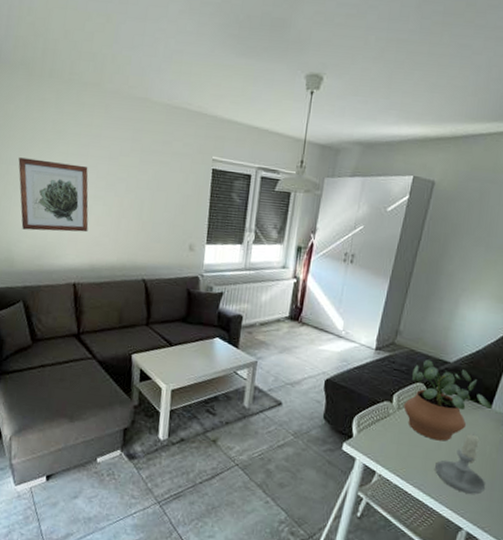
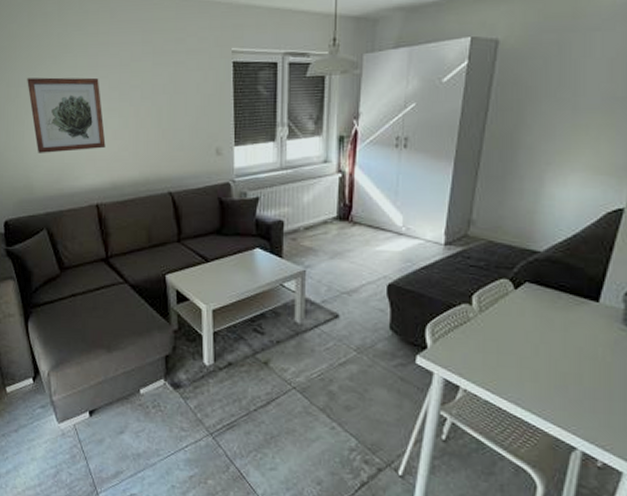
potted plant: present [403,359,493,441] -> none [486,251,601,346]
candle: present [435,433,486,495] -> none [534,333,602,407]

